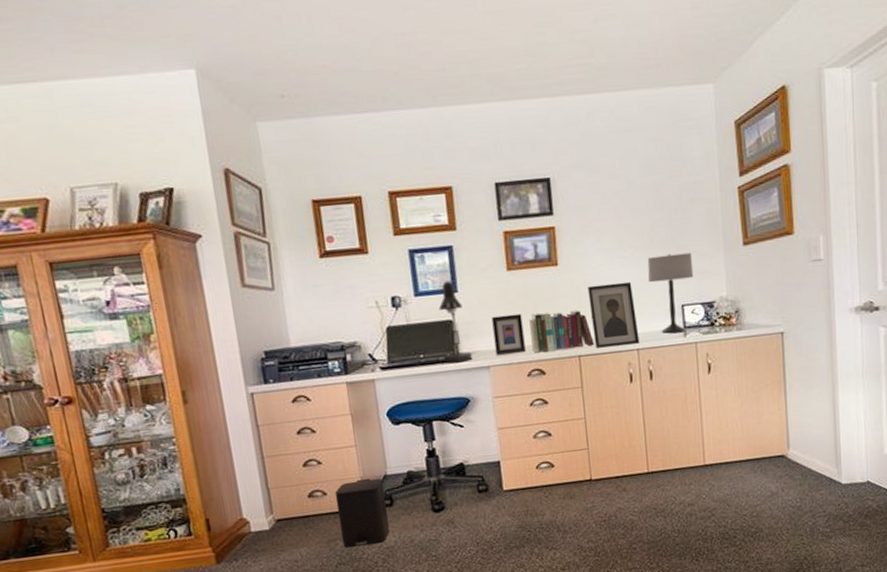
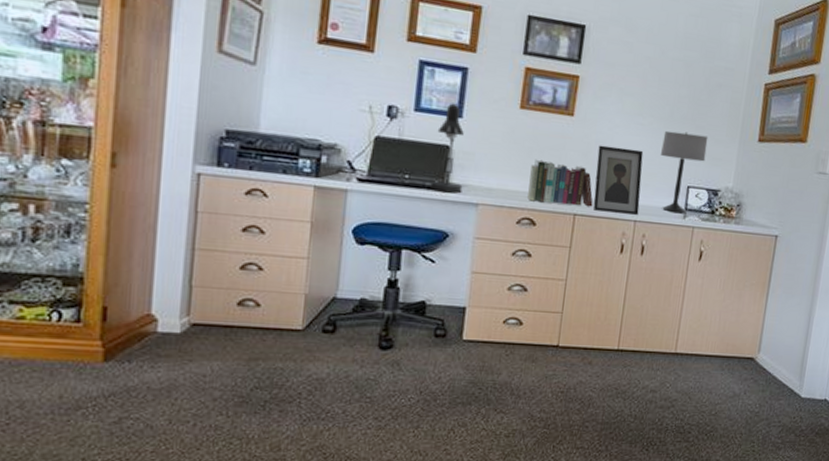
pedal bin: present [334,478,390,548] -> none [265,296,331,372]
picture frame: present [491,313,526,356] -> none [488,152,525,199]

